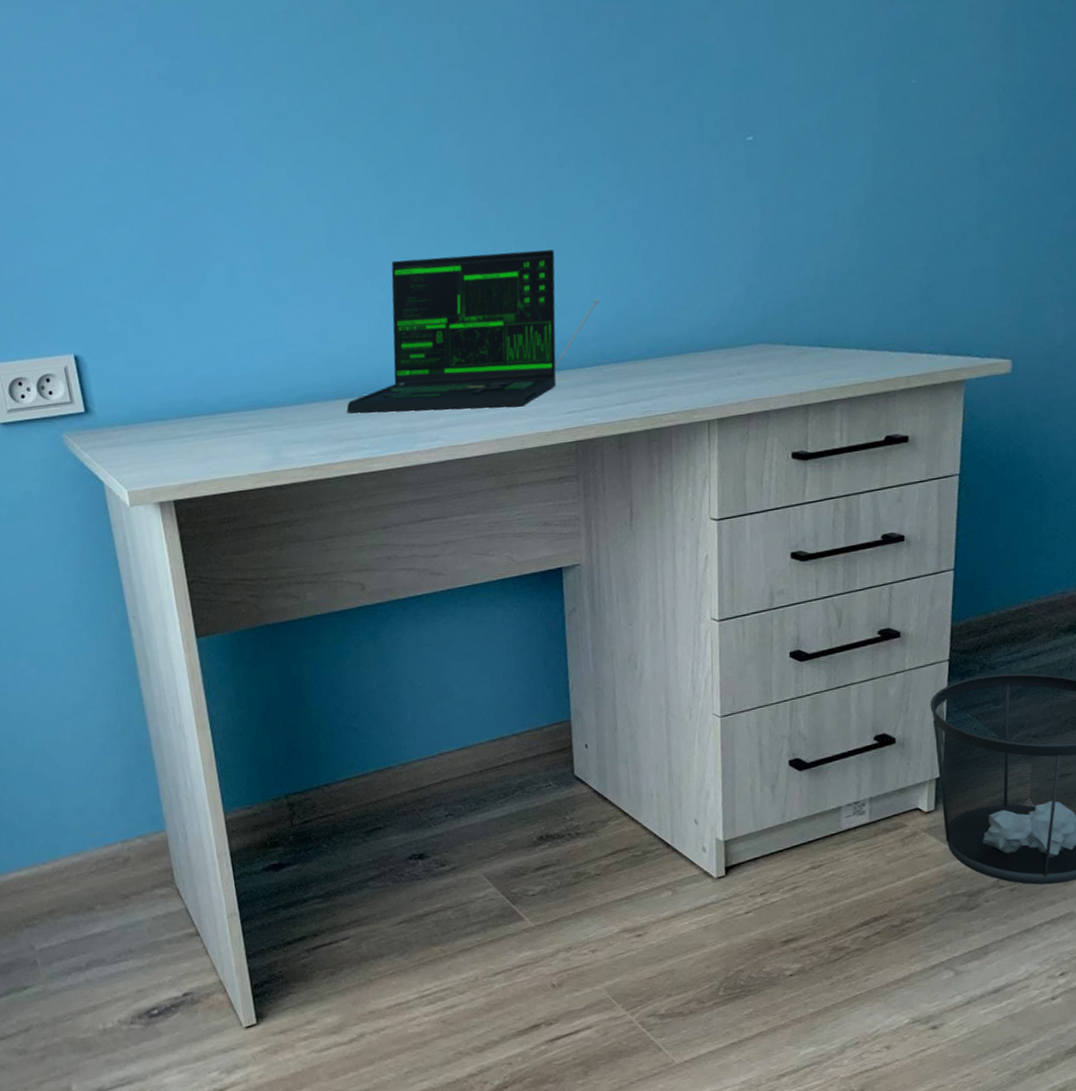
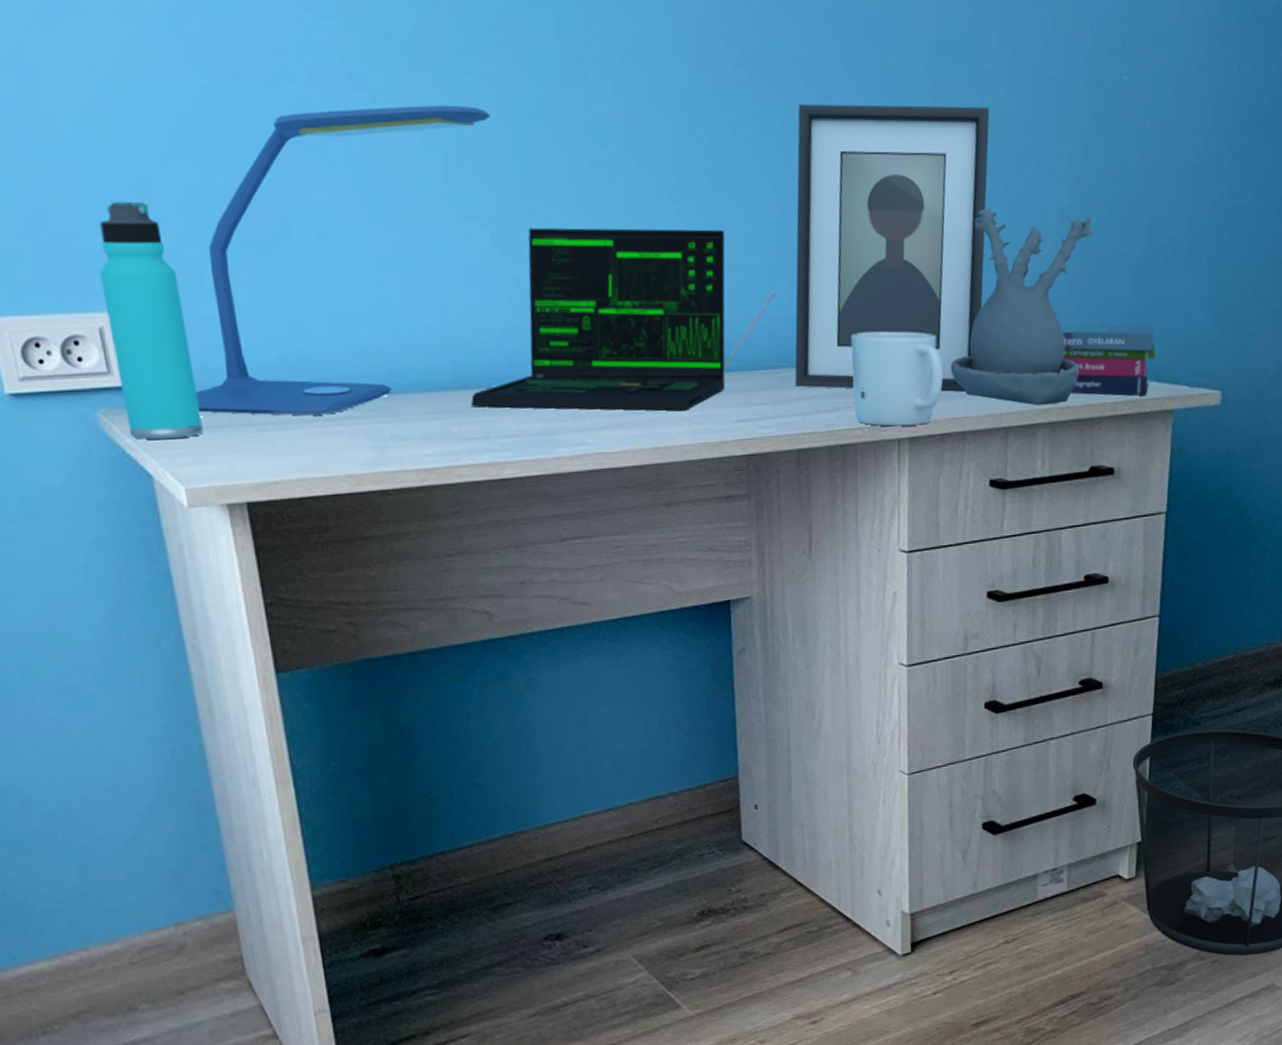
thermos bottle: none [64,265,141,454] -> present [99,201,204,440]
desk lamp: none [134,164,361,430] -> present [195,105,491,416]
picture frame: none [616,121,789,381] -> present [795,103,991,393]
mug: none [664,325,748,410] -> present [850,331,944,427]
plant: none [754,211,886,384] -> present [950,209,1094,406]
books: none [855,305,947,371] -> present [1060,324,1155,396]

